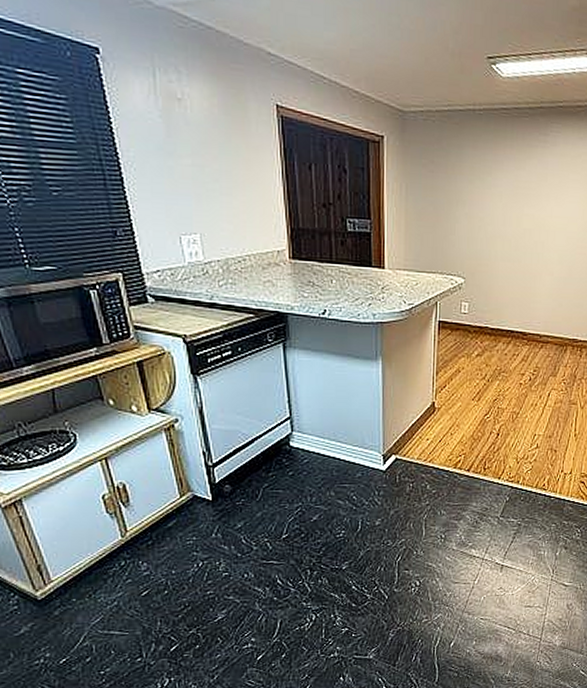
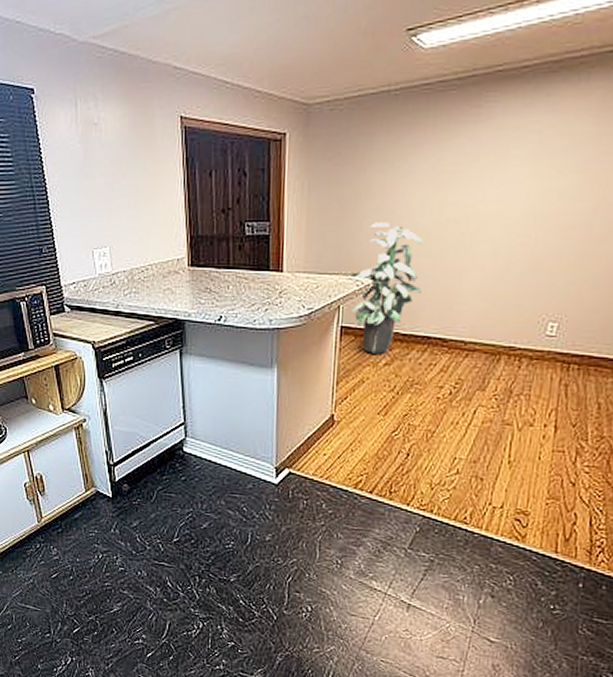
indoor plant: none [444,227,506,346] -> present [349,222,424,354]

